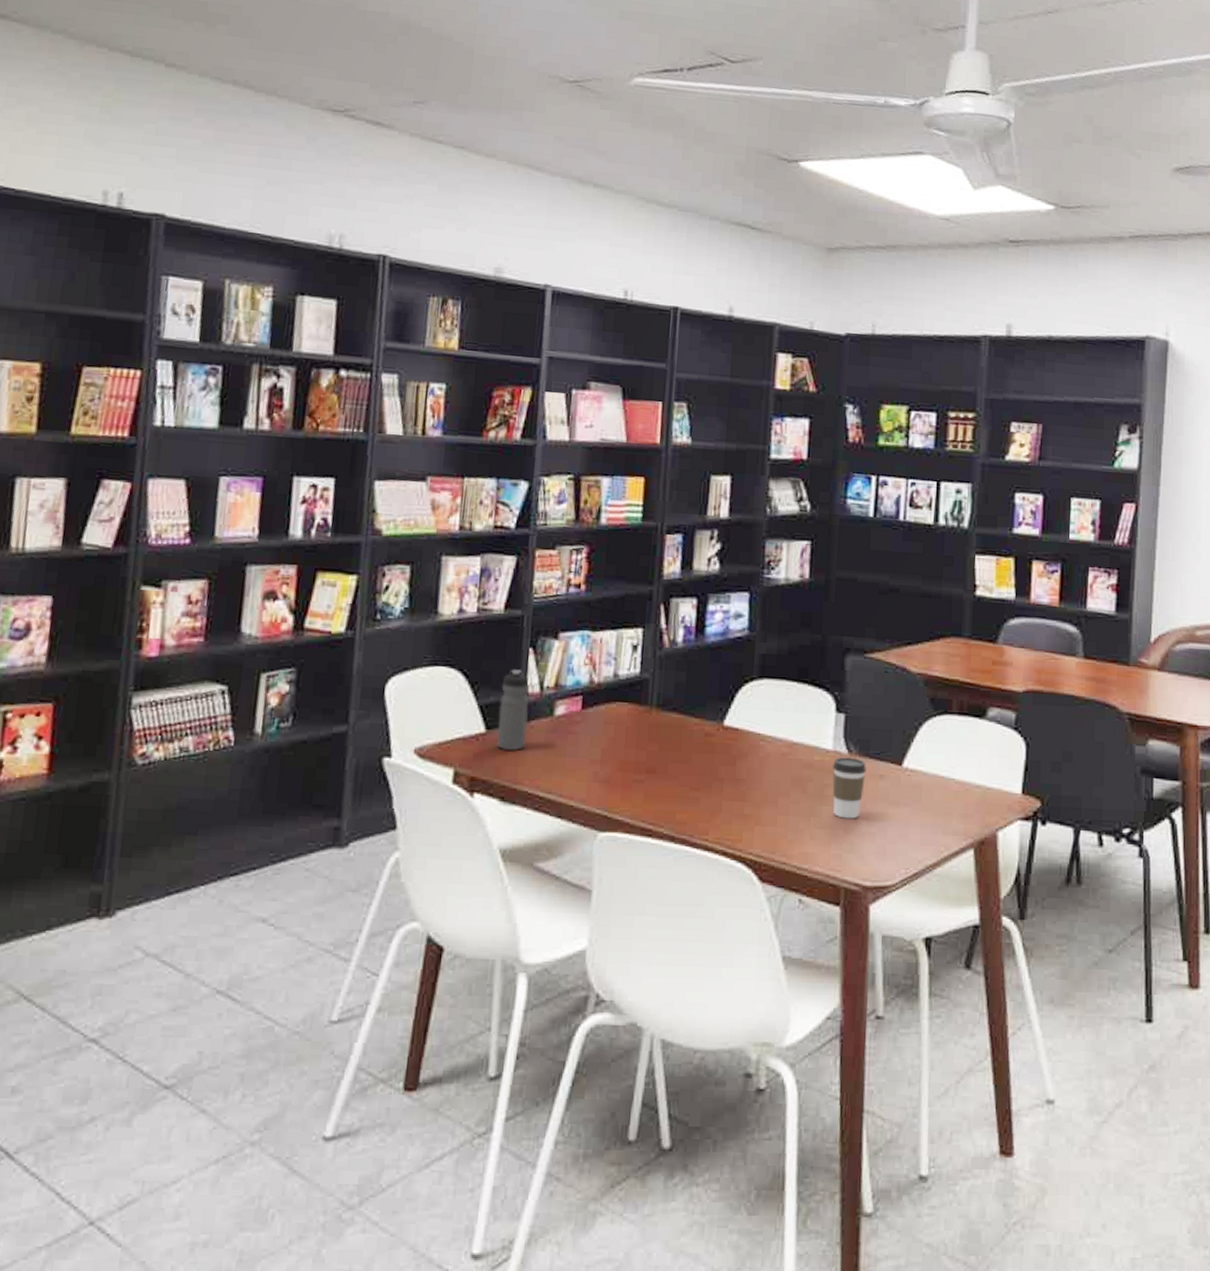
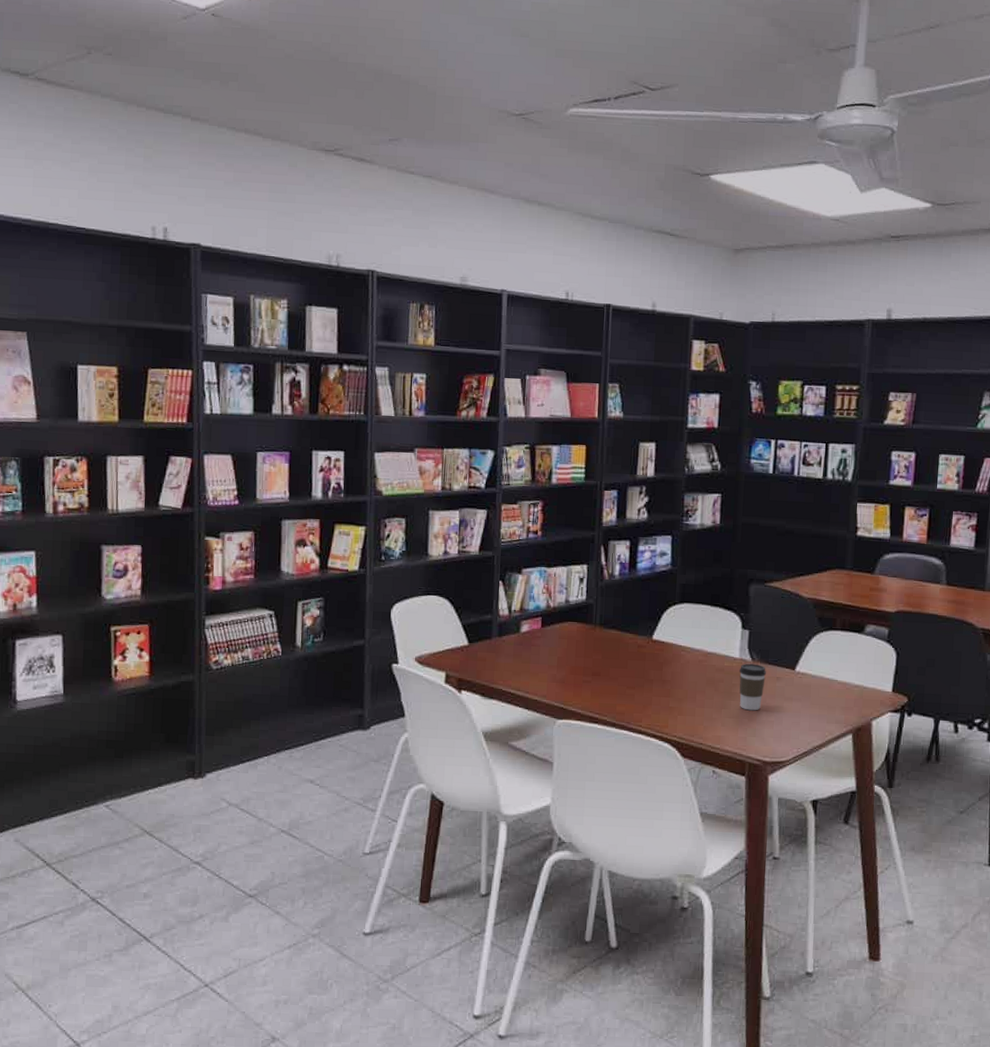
water bottle: present [497,669,529,751] -> none [477,597,501,659]

